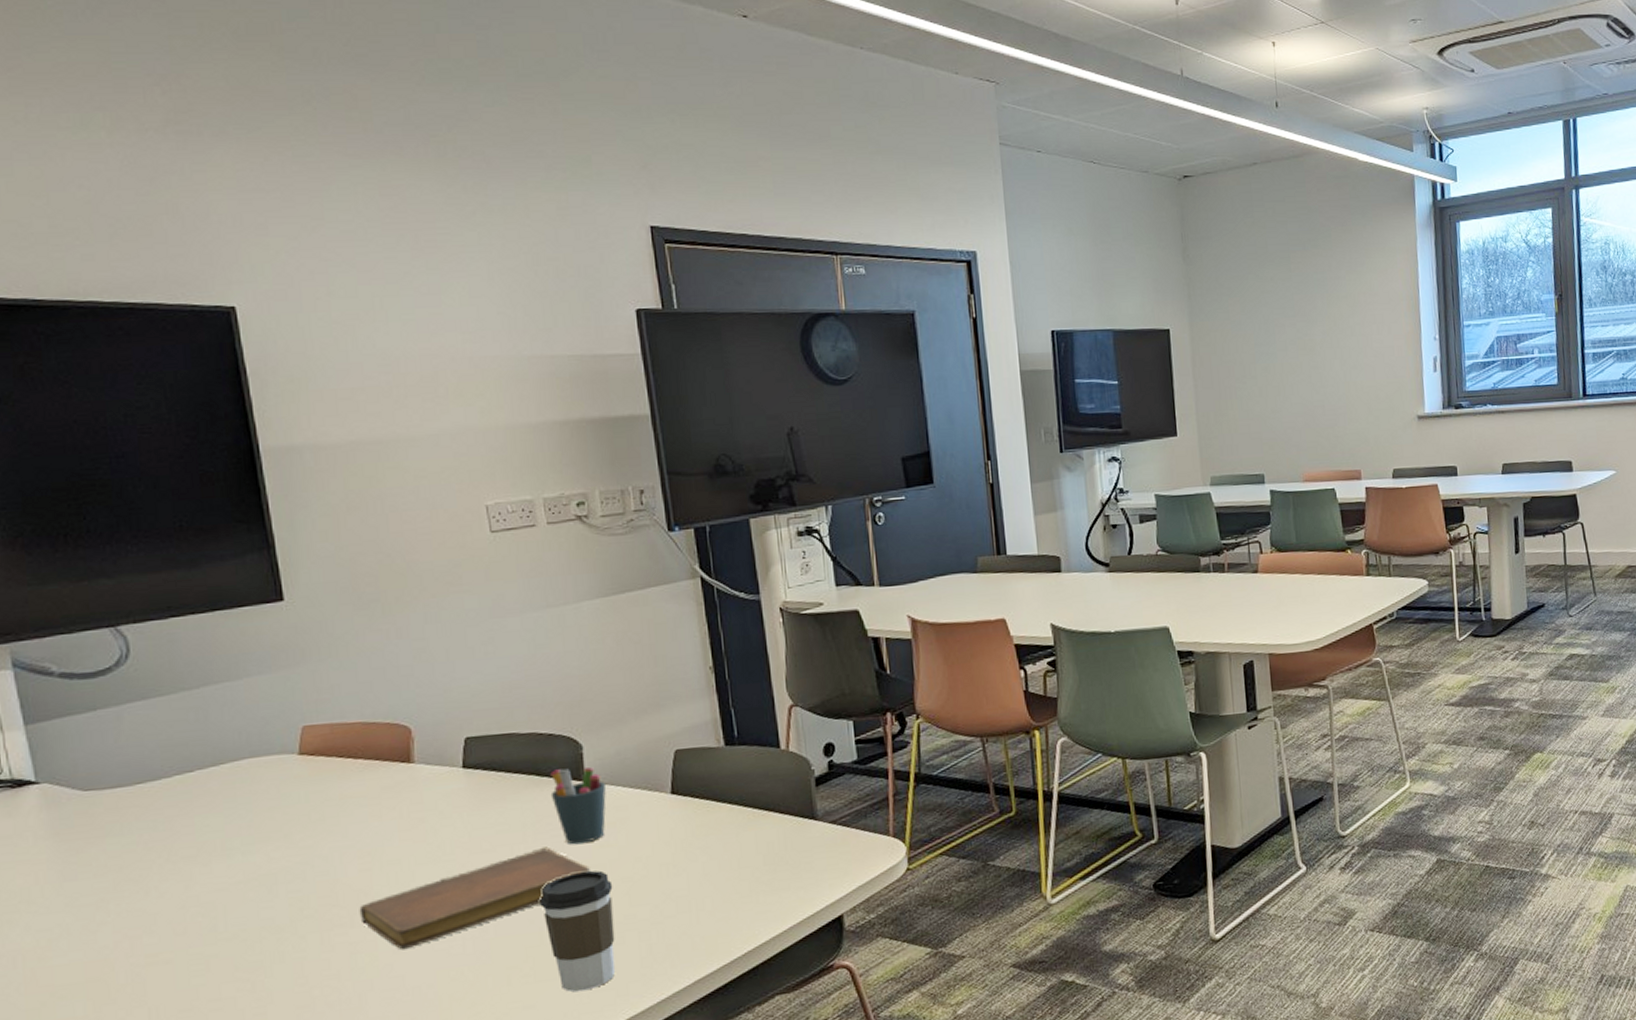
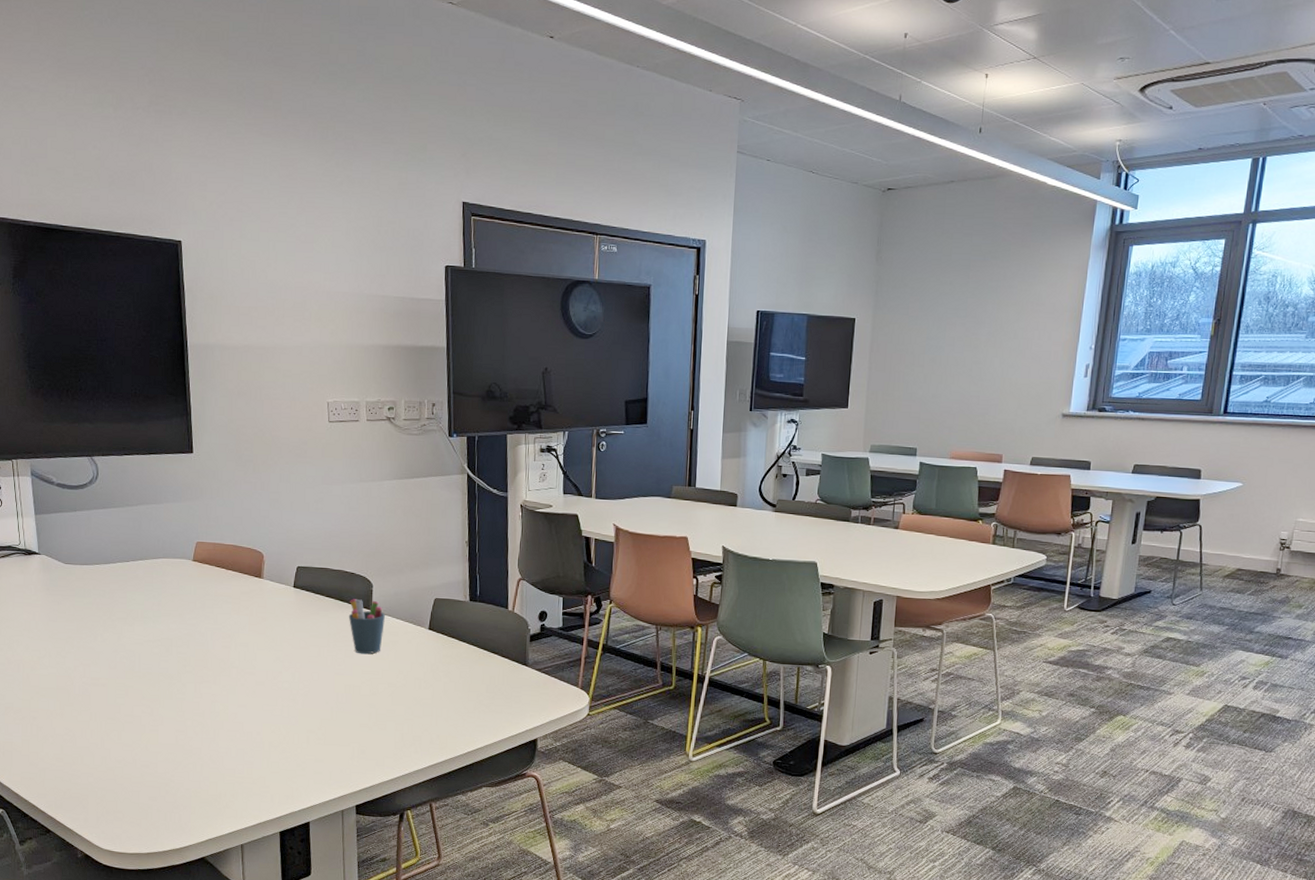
notebook: present [359,848,592,950] -> none [220,653,369,706]
coffee cup: present [540,870,616,992] -> none [333,673,382,757]

